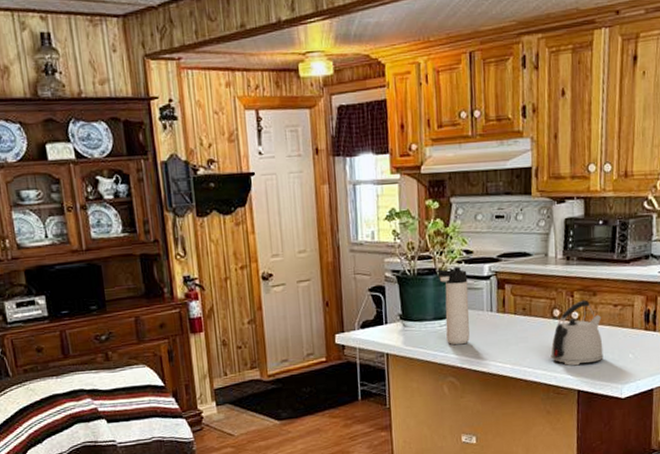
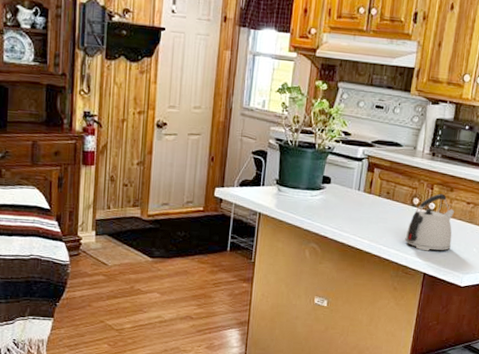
thermos bottle: present [436,266,470,345] -> none [315,145,343,216]

